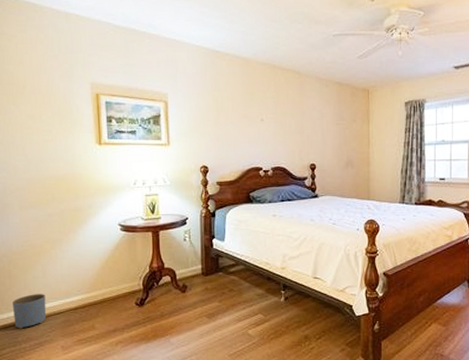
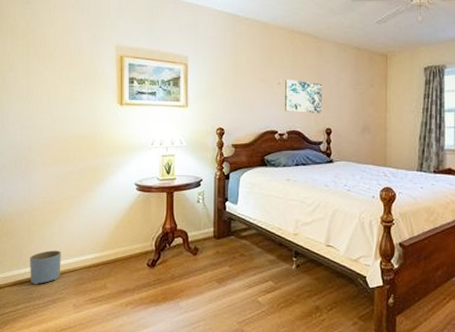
wall art: none [268,116,306,149] -> present [284,80,322,113]

